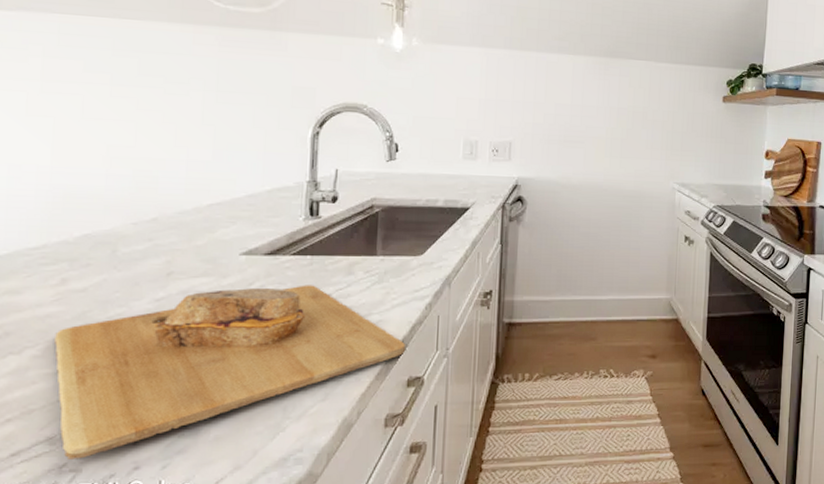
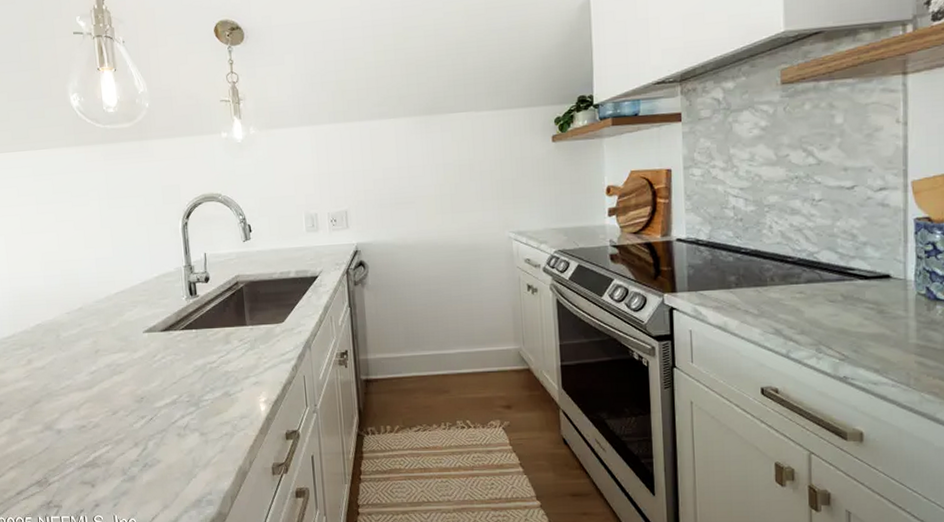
cutting board: present [55,285,406,460] -> none [30,354,281,498]

